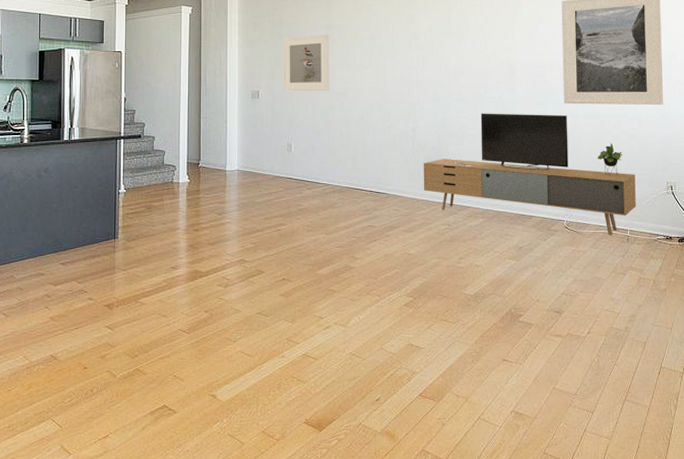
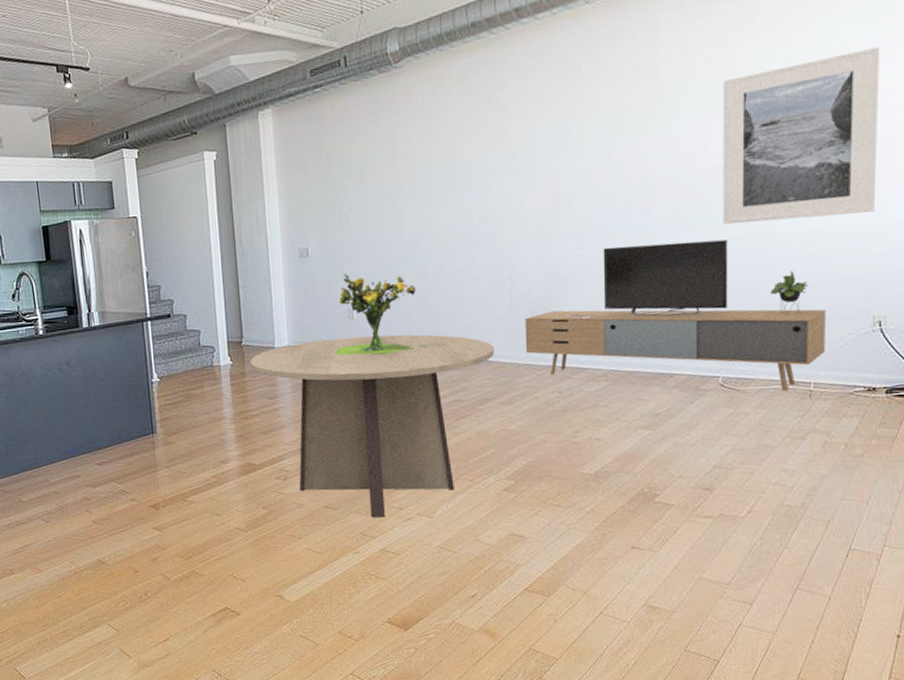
dining table: none [204,167,400,325] -> present [249,334,495,518]
bouquet: none [275,115,348,183] -> present [335,274,427,356]
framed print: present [283,34,329,91] -> none [335,166,398,245]

